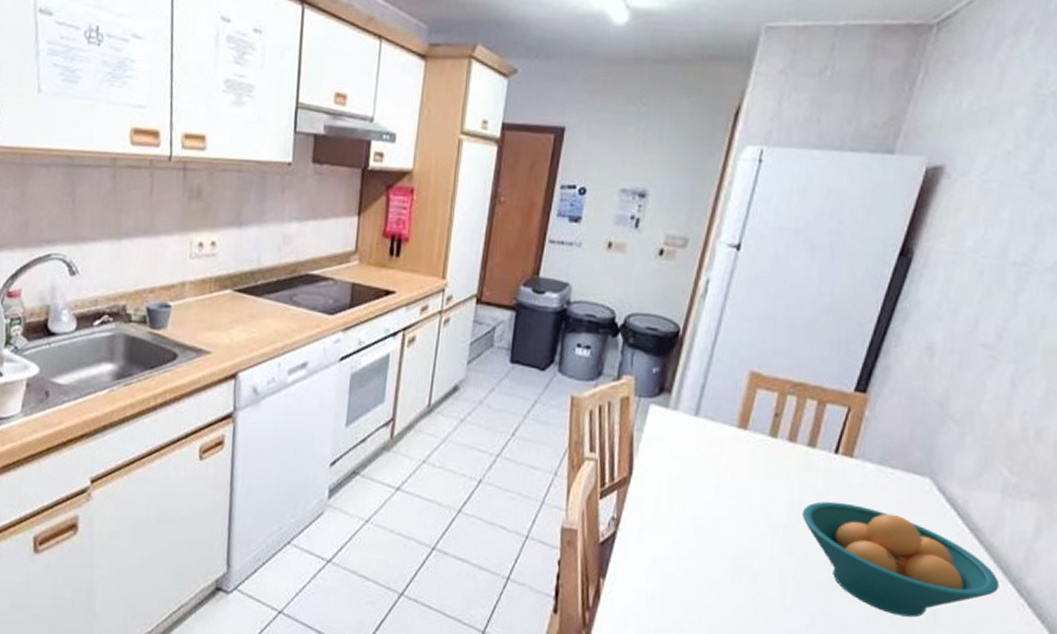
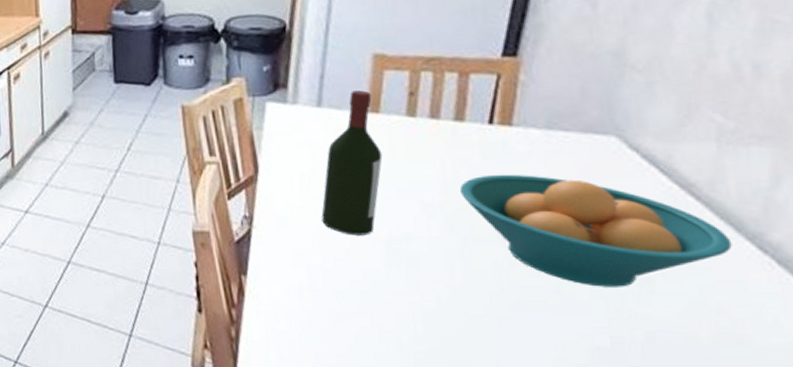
wine bottle: none [681,405,744,549] -> present [321,90,383,235]

